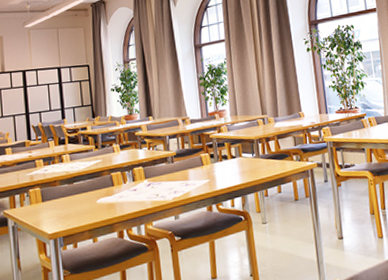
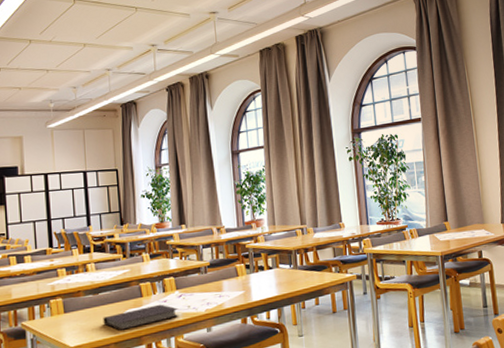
notebook: none [77,193,148,218] -> present [103,304,179,331]

